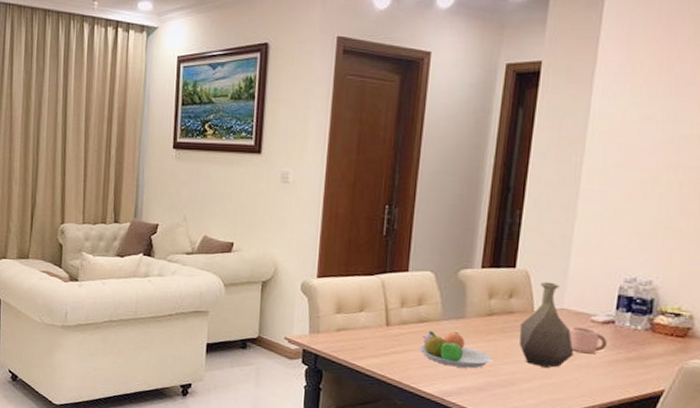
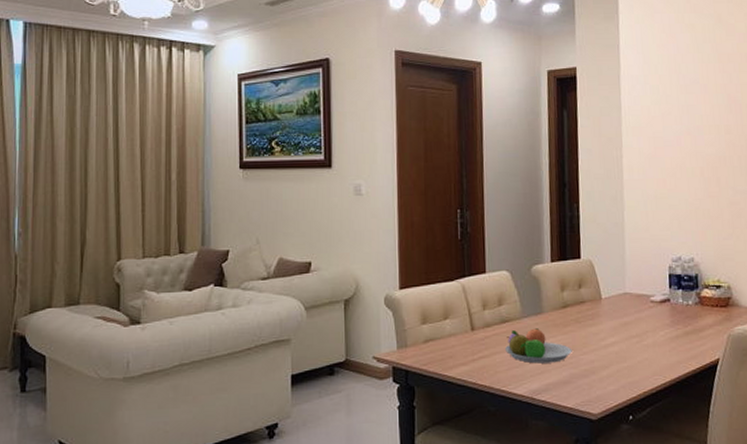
vase: present [519,281,574,368] -> none [591,268,641,352]
mug: present [569,326,607,354] -> none [634,308,667,334]

